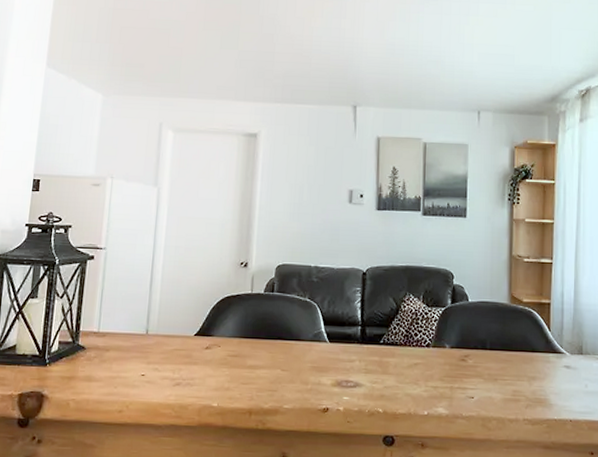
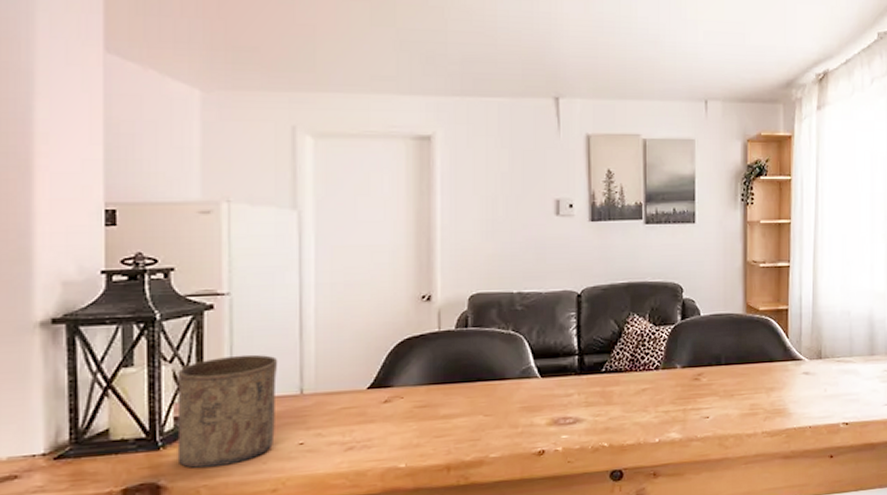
cup: none [57,297,133,386] -> present [177,354,278,468]

